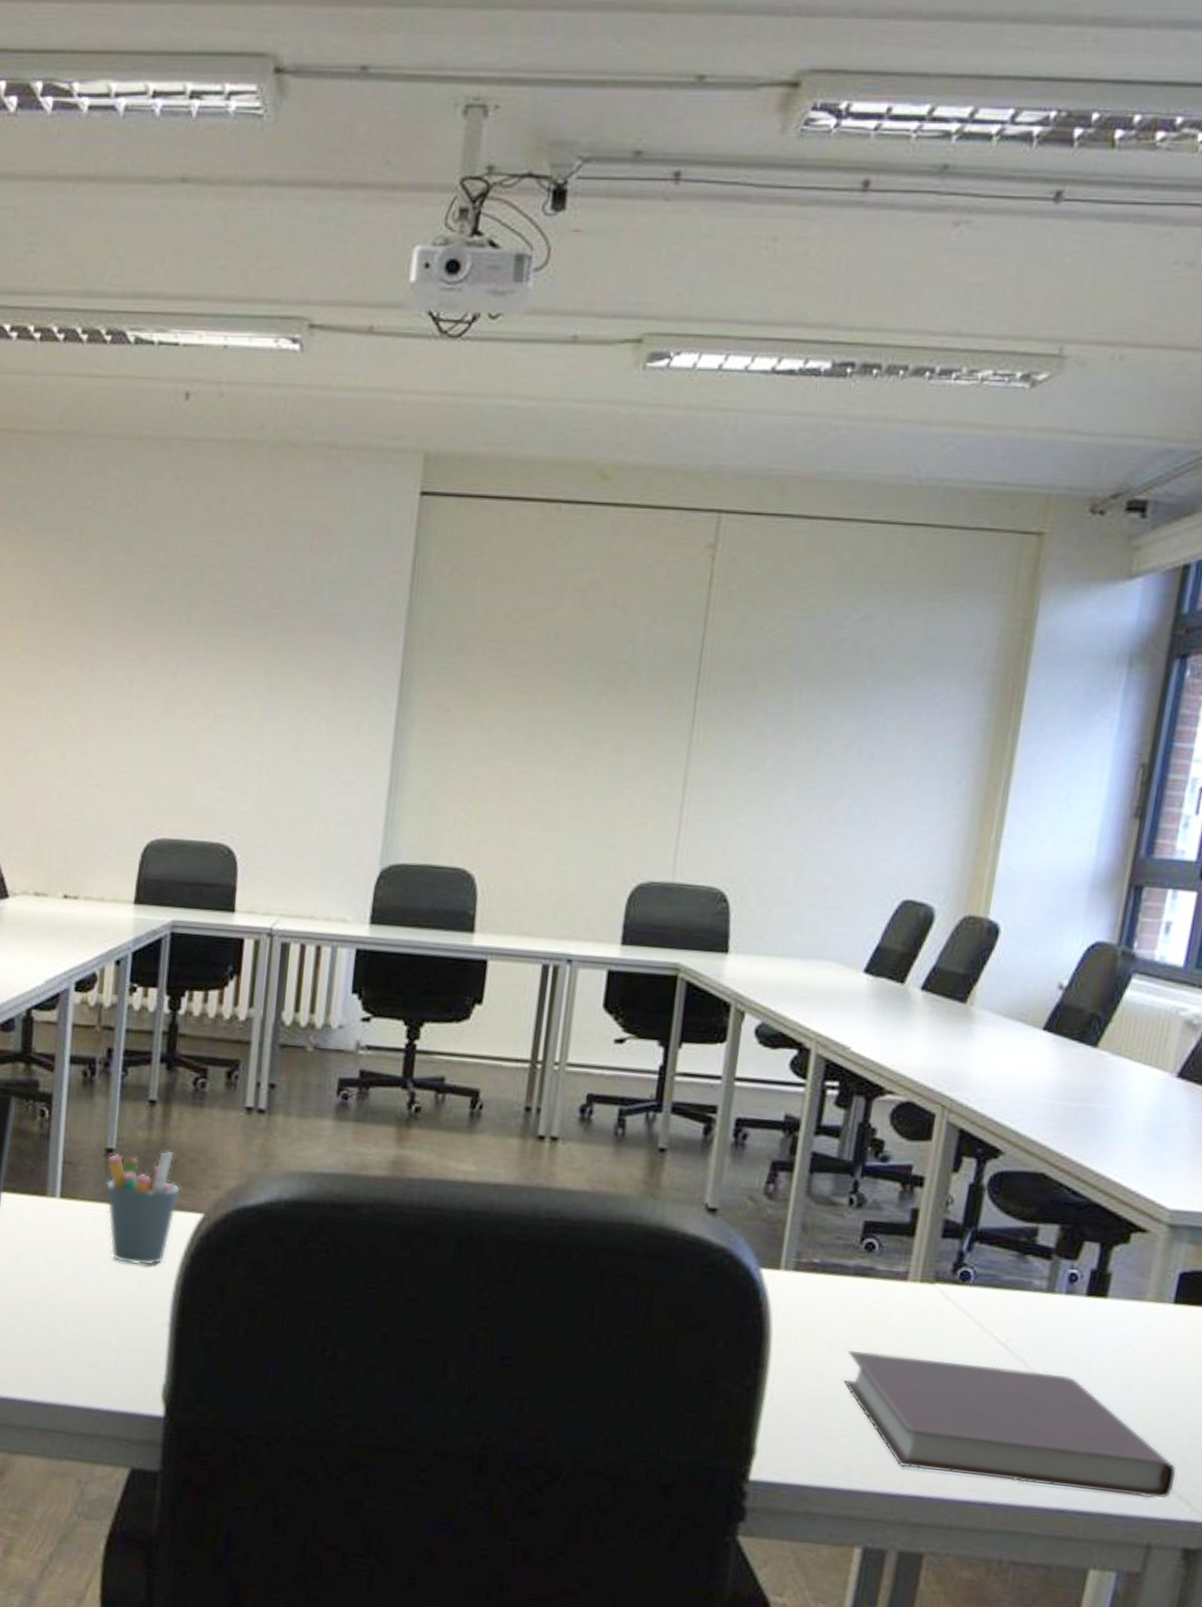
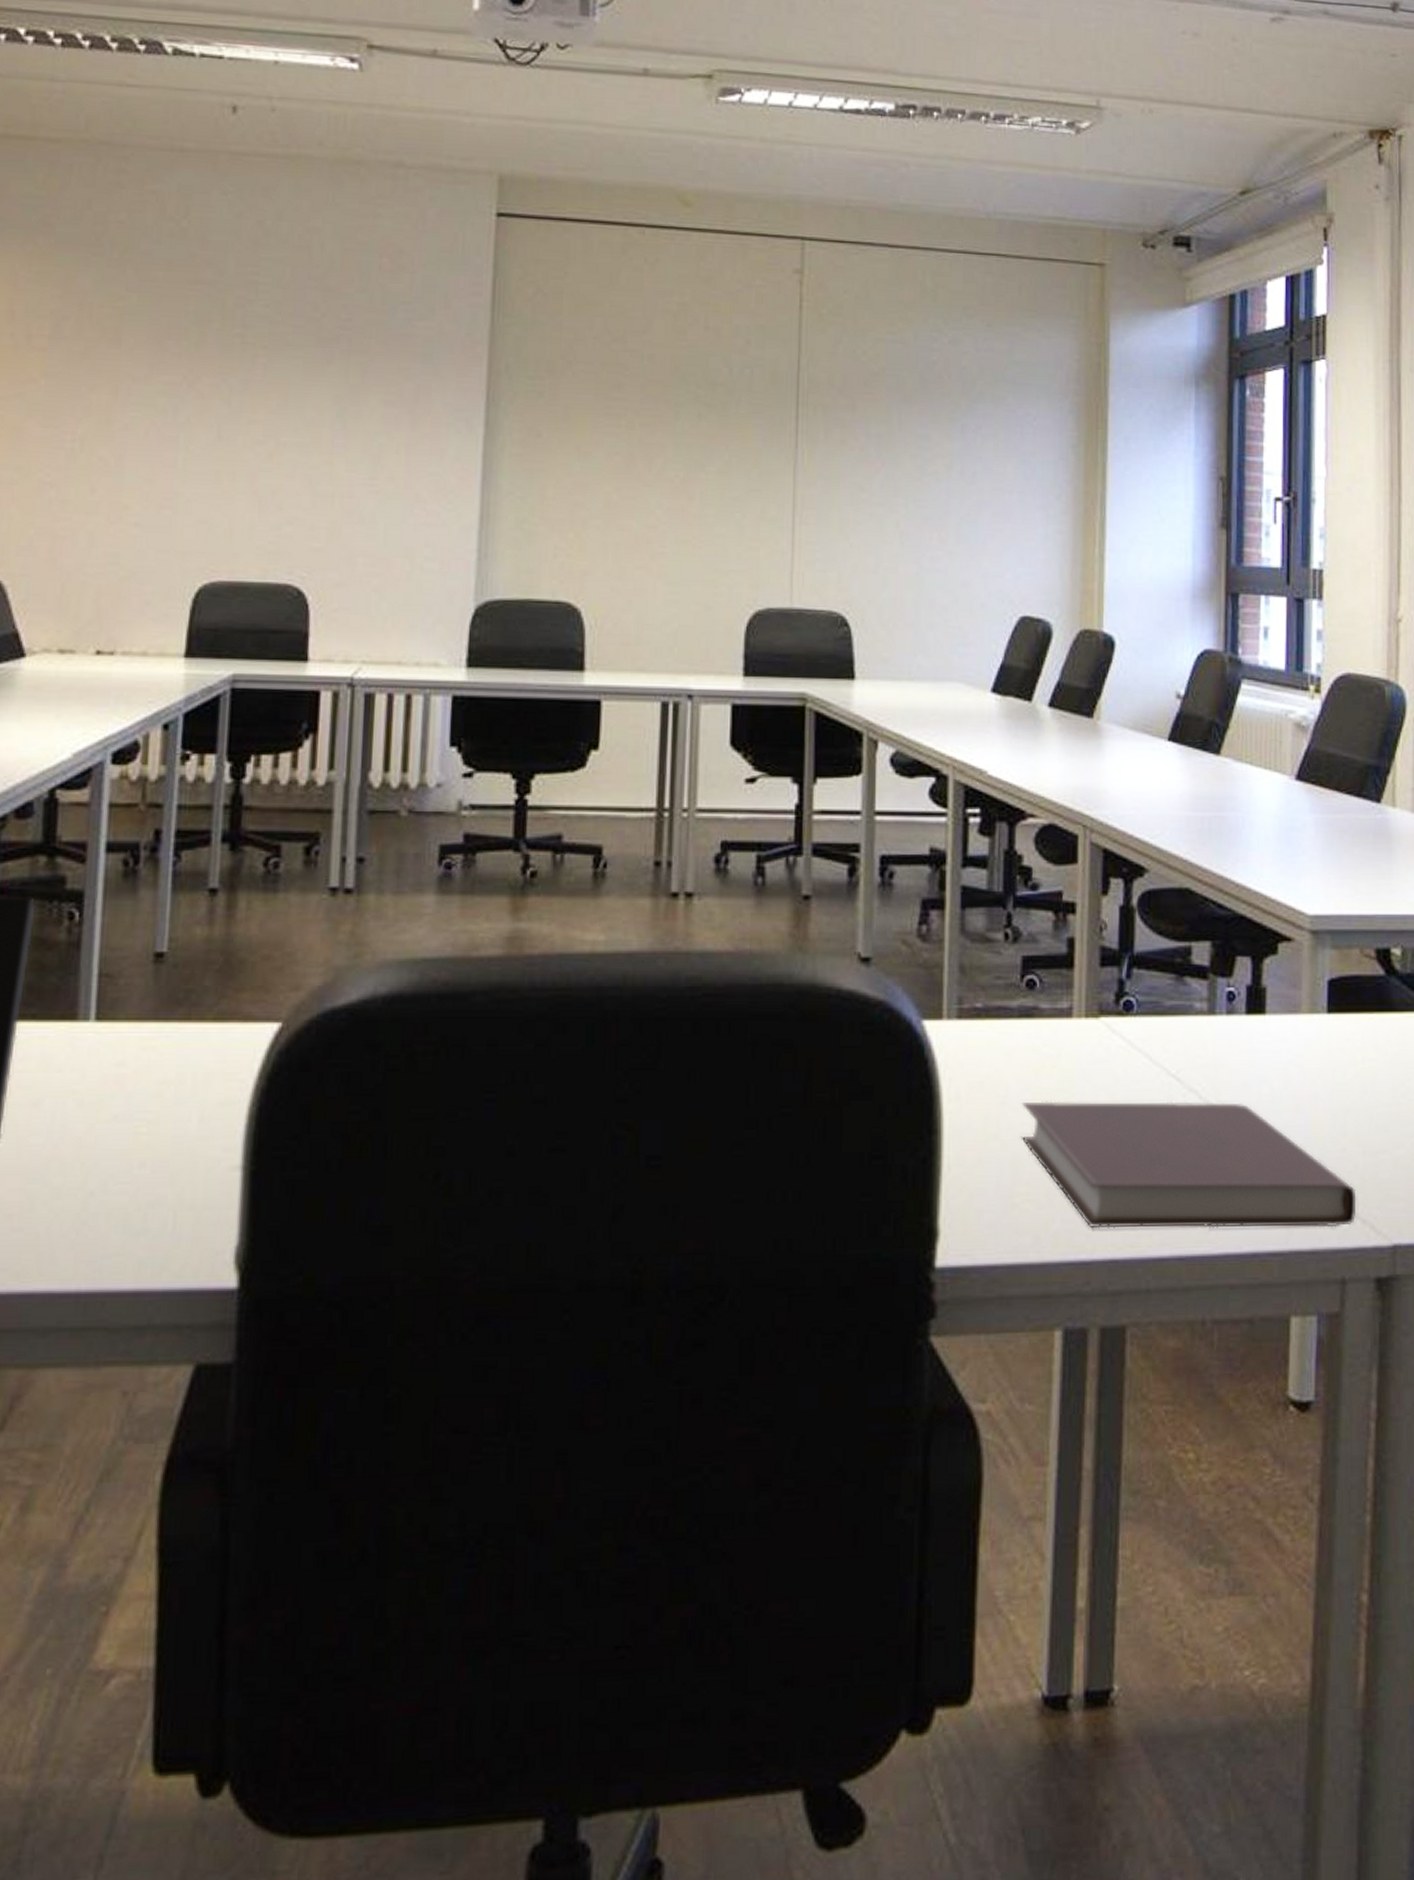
pen holder: present [105,1150,181,1266] -> none [154,949,252,1096]

